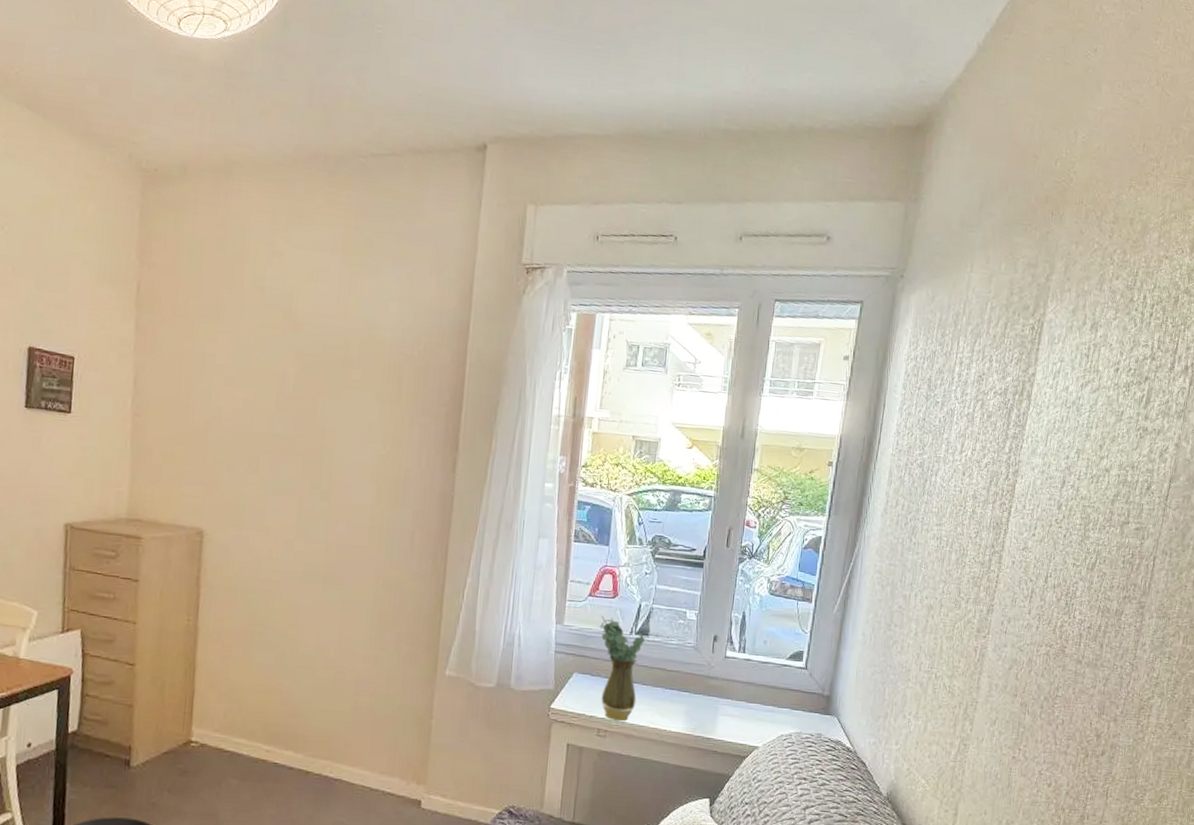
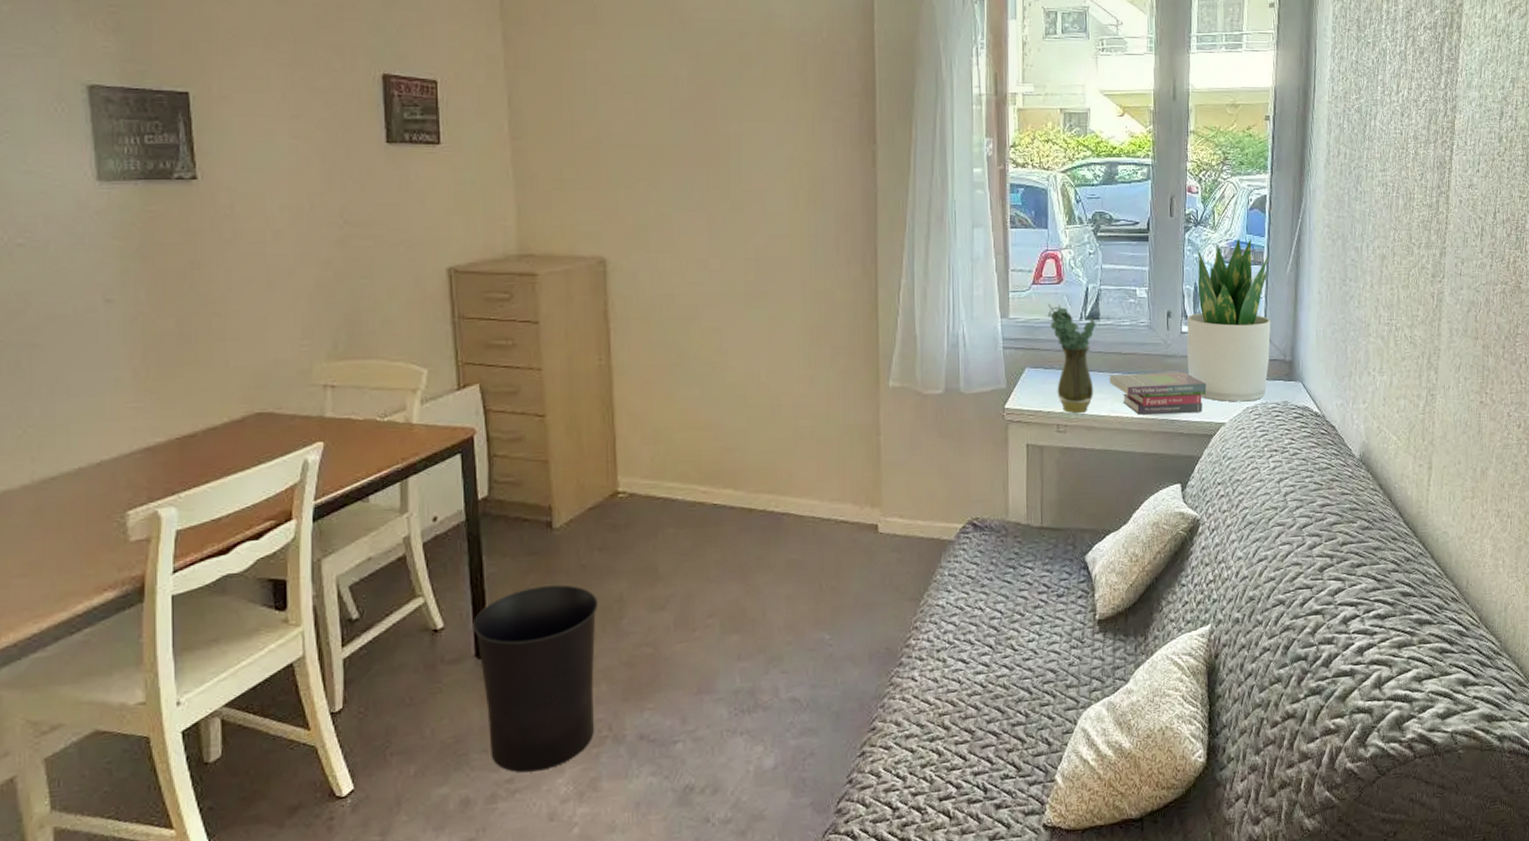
books: none [651,689,744,734] -> present [1109,372,1207,415]
planter: none [727,575,819,730] -> present [1187,239,1271,402]

